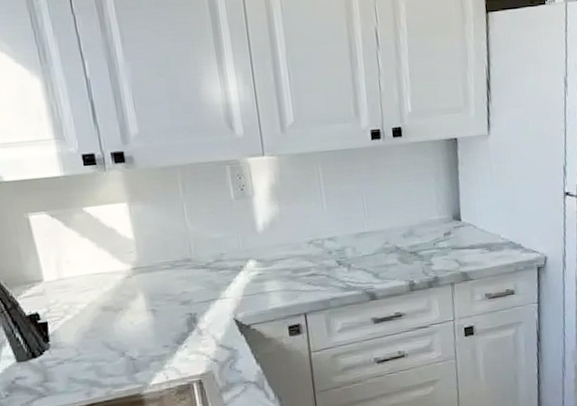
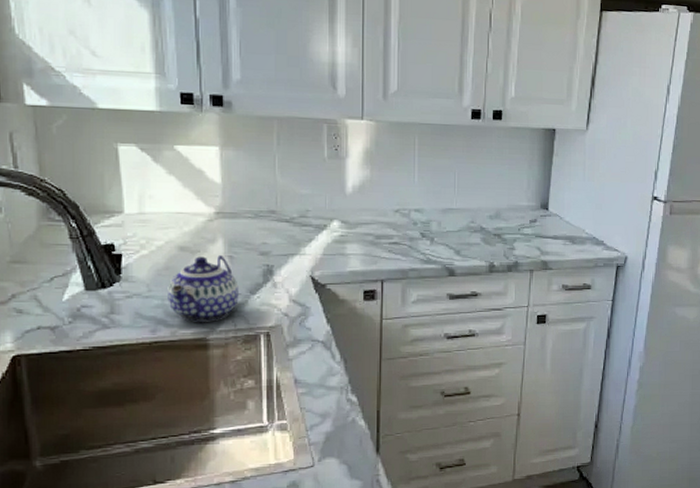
teapot: none [96,310,167,380] -> present [168,255,239,322]

